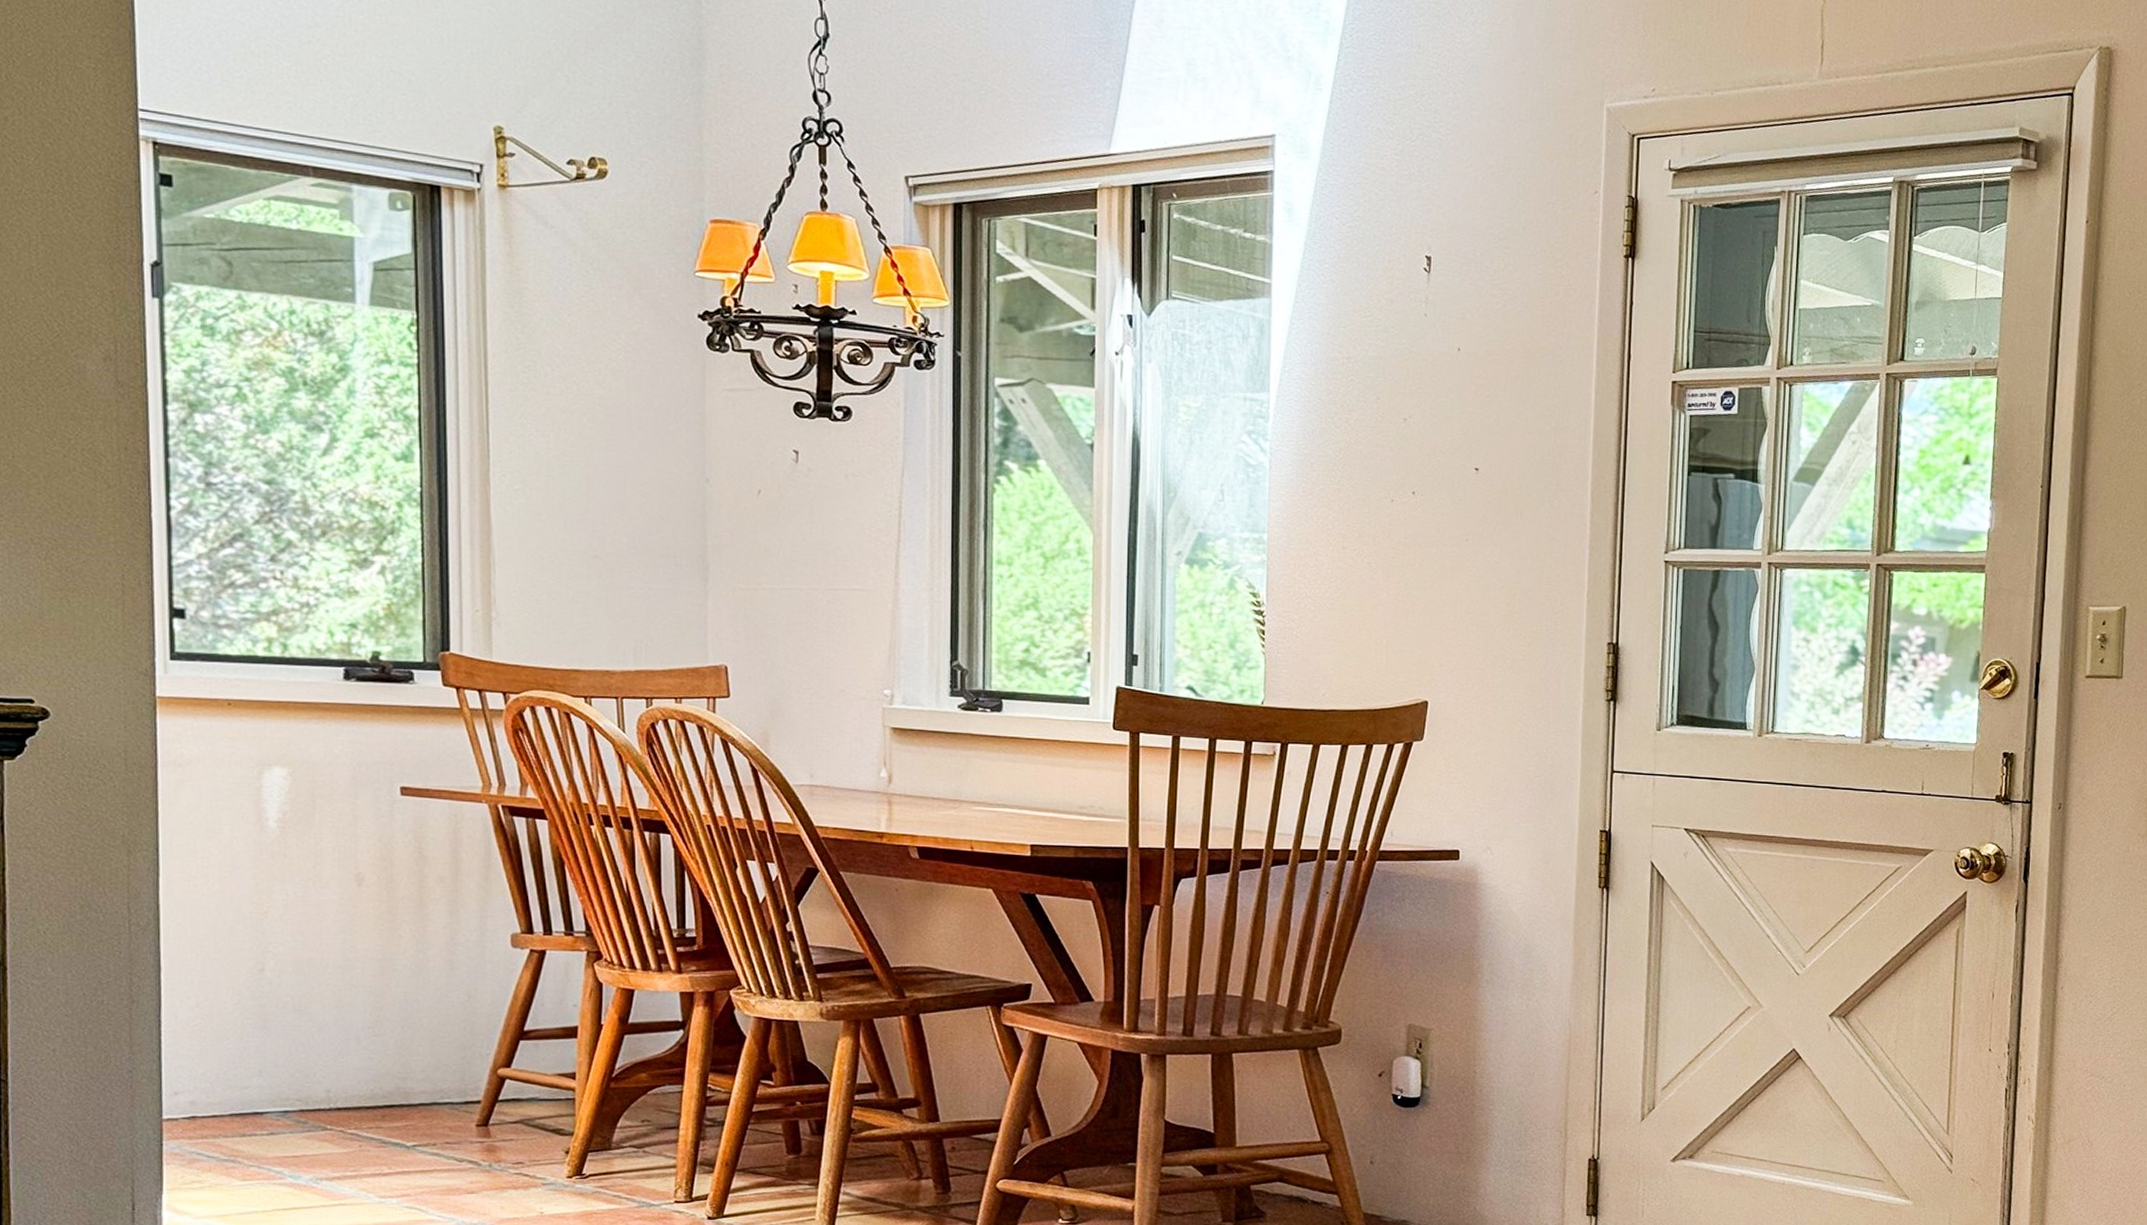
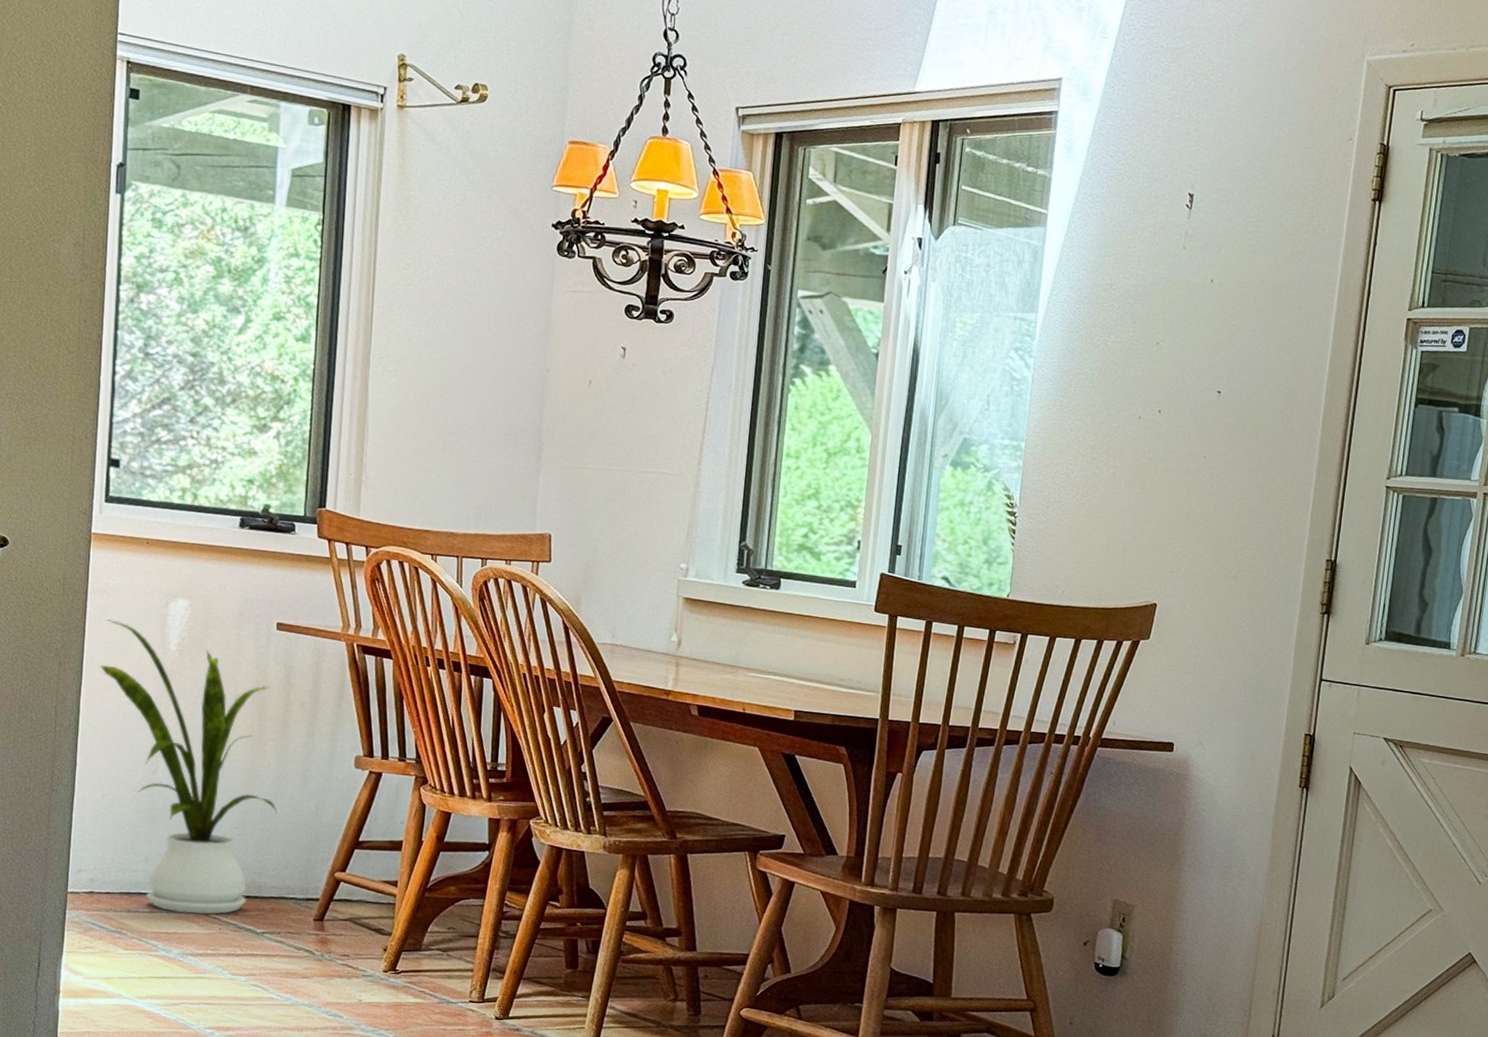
house plant: none [181,797,420,1132] -> present [100,619,278,915]

